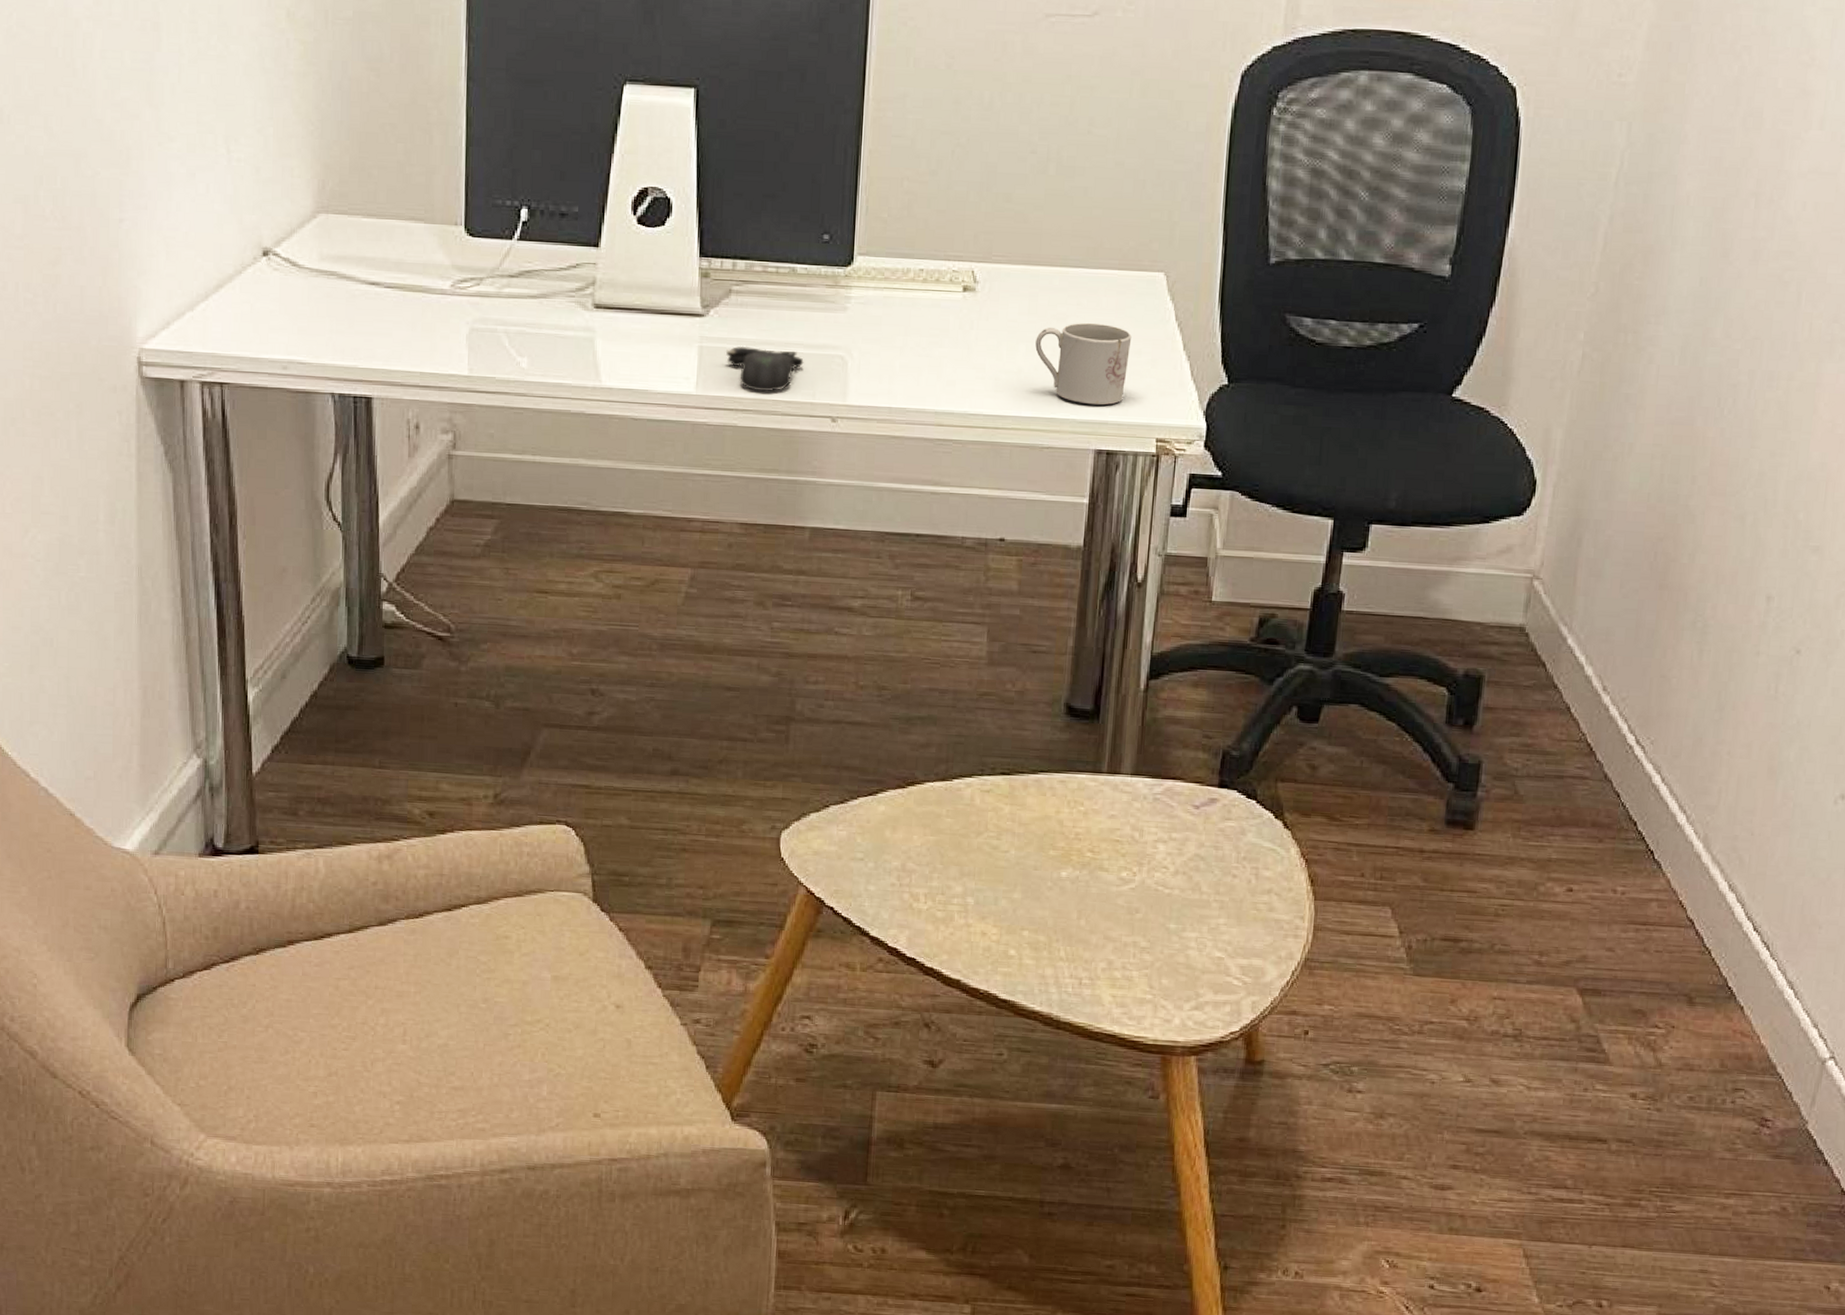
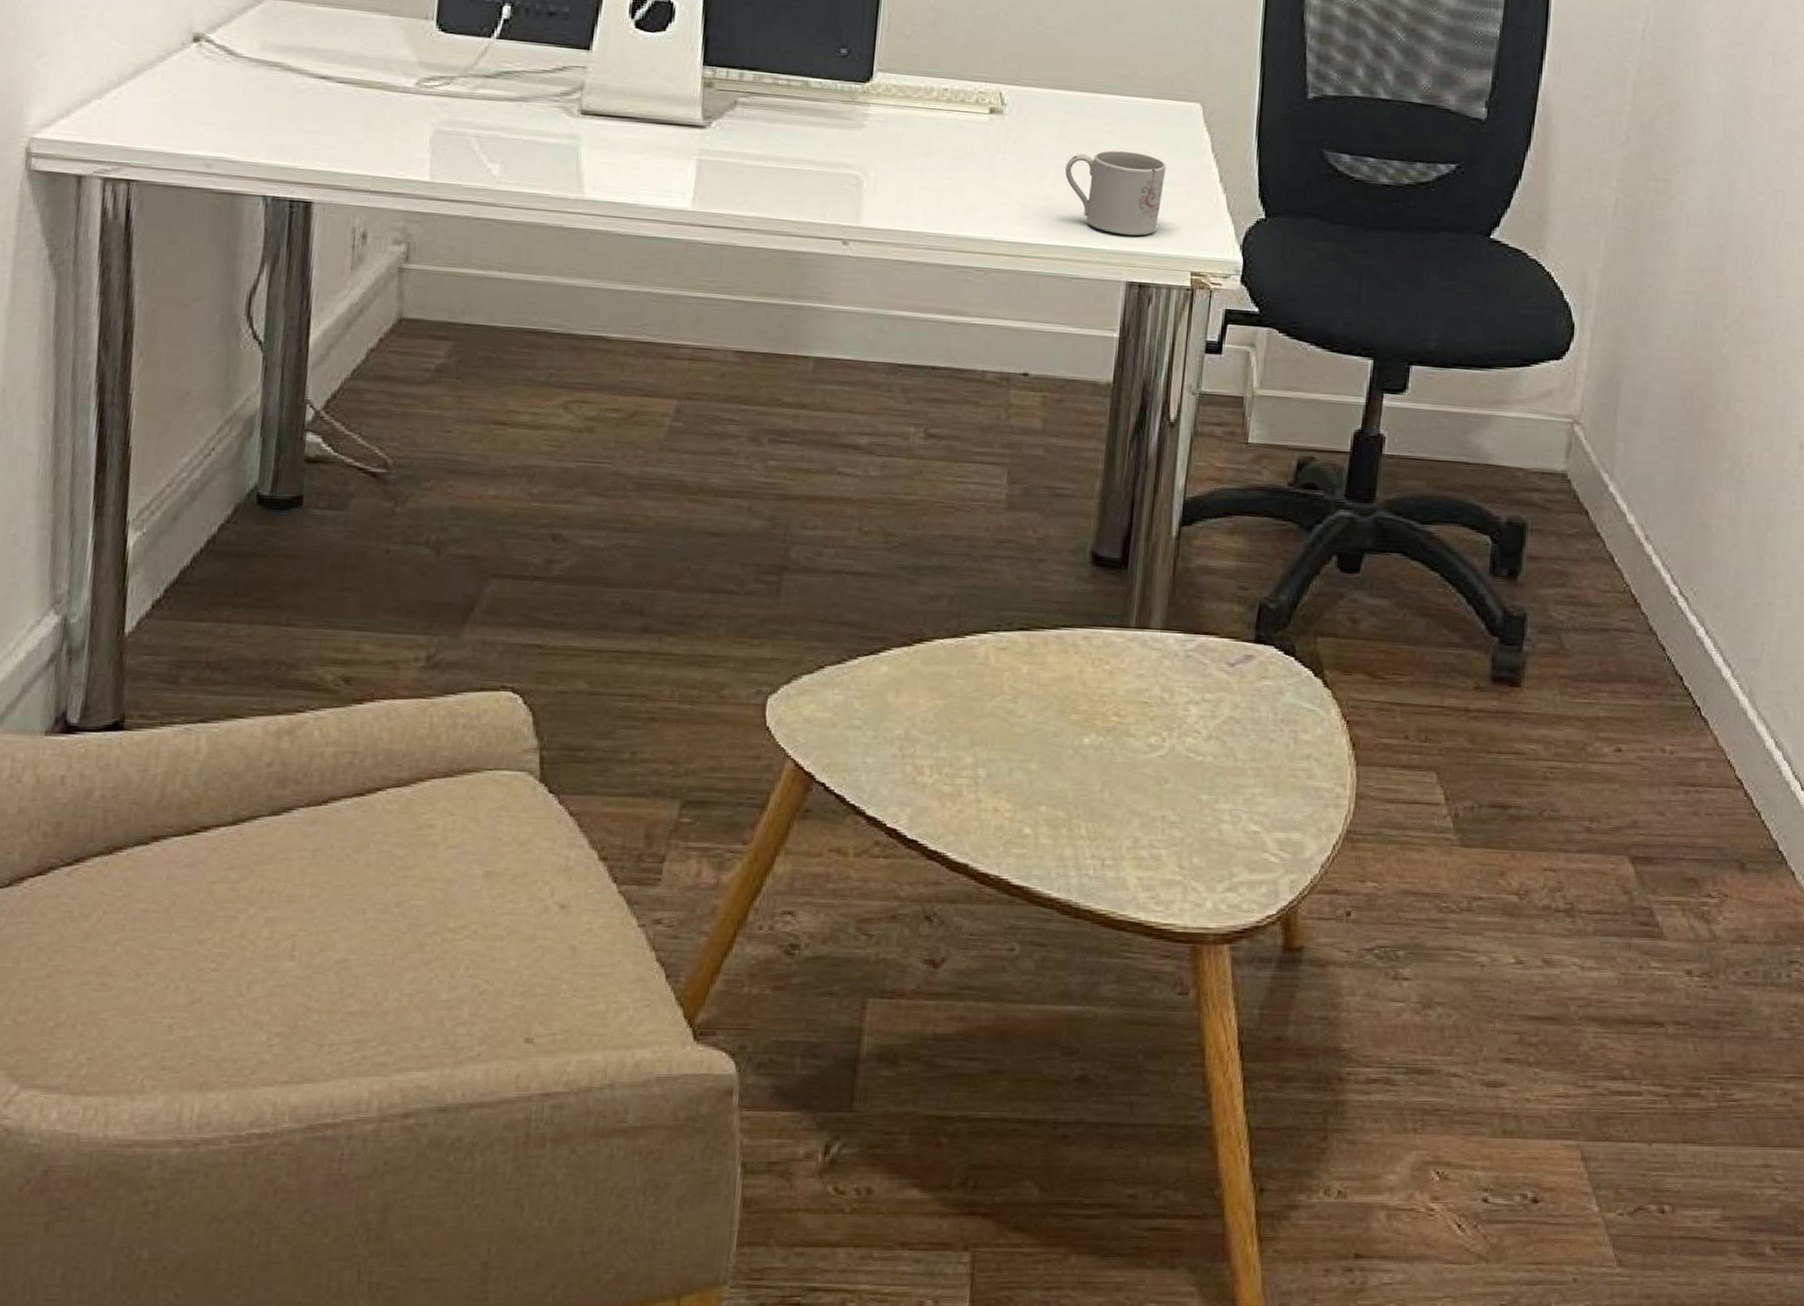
computer mouse: present [725,345,804,392] -> none [727,160,815,210]

